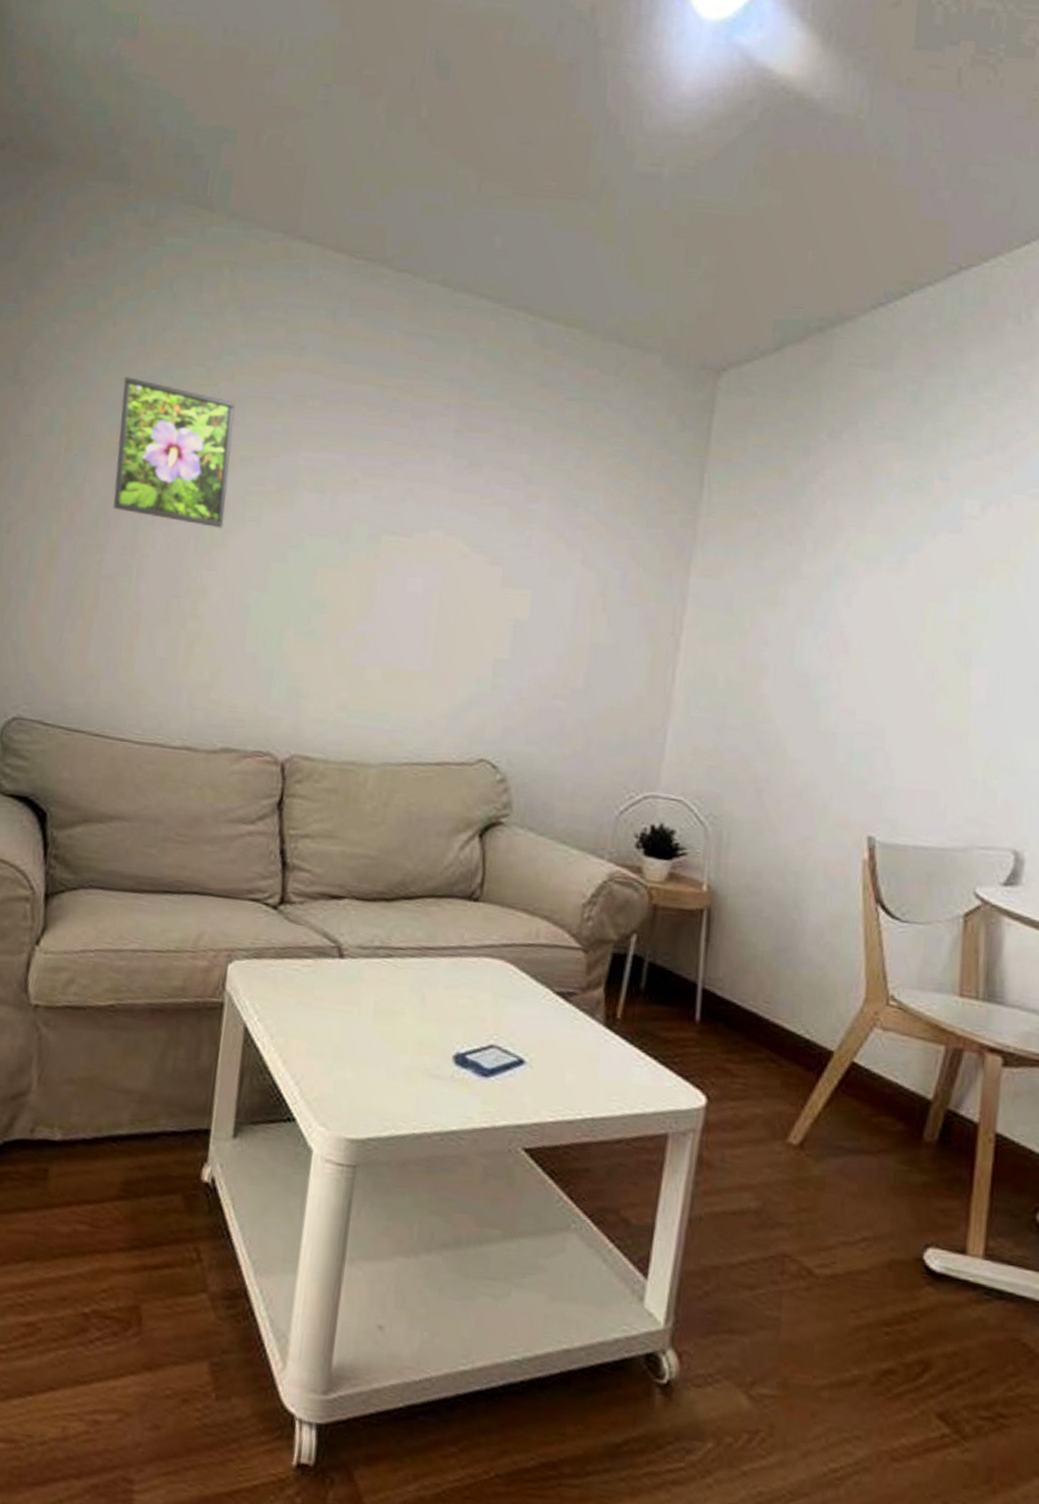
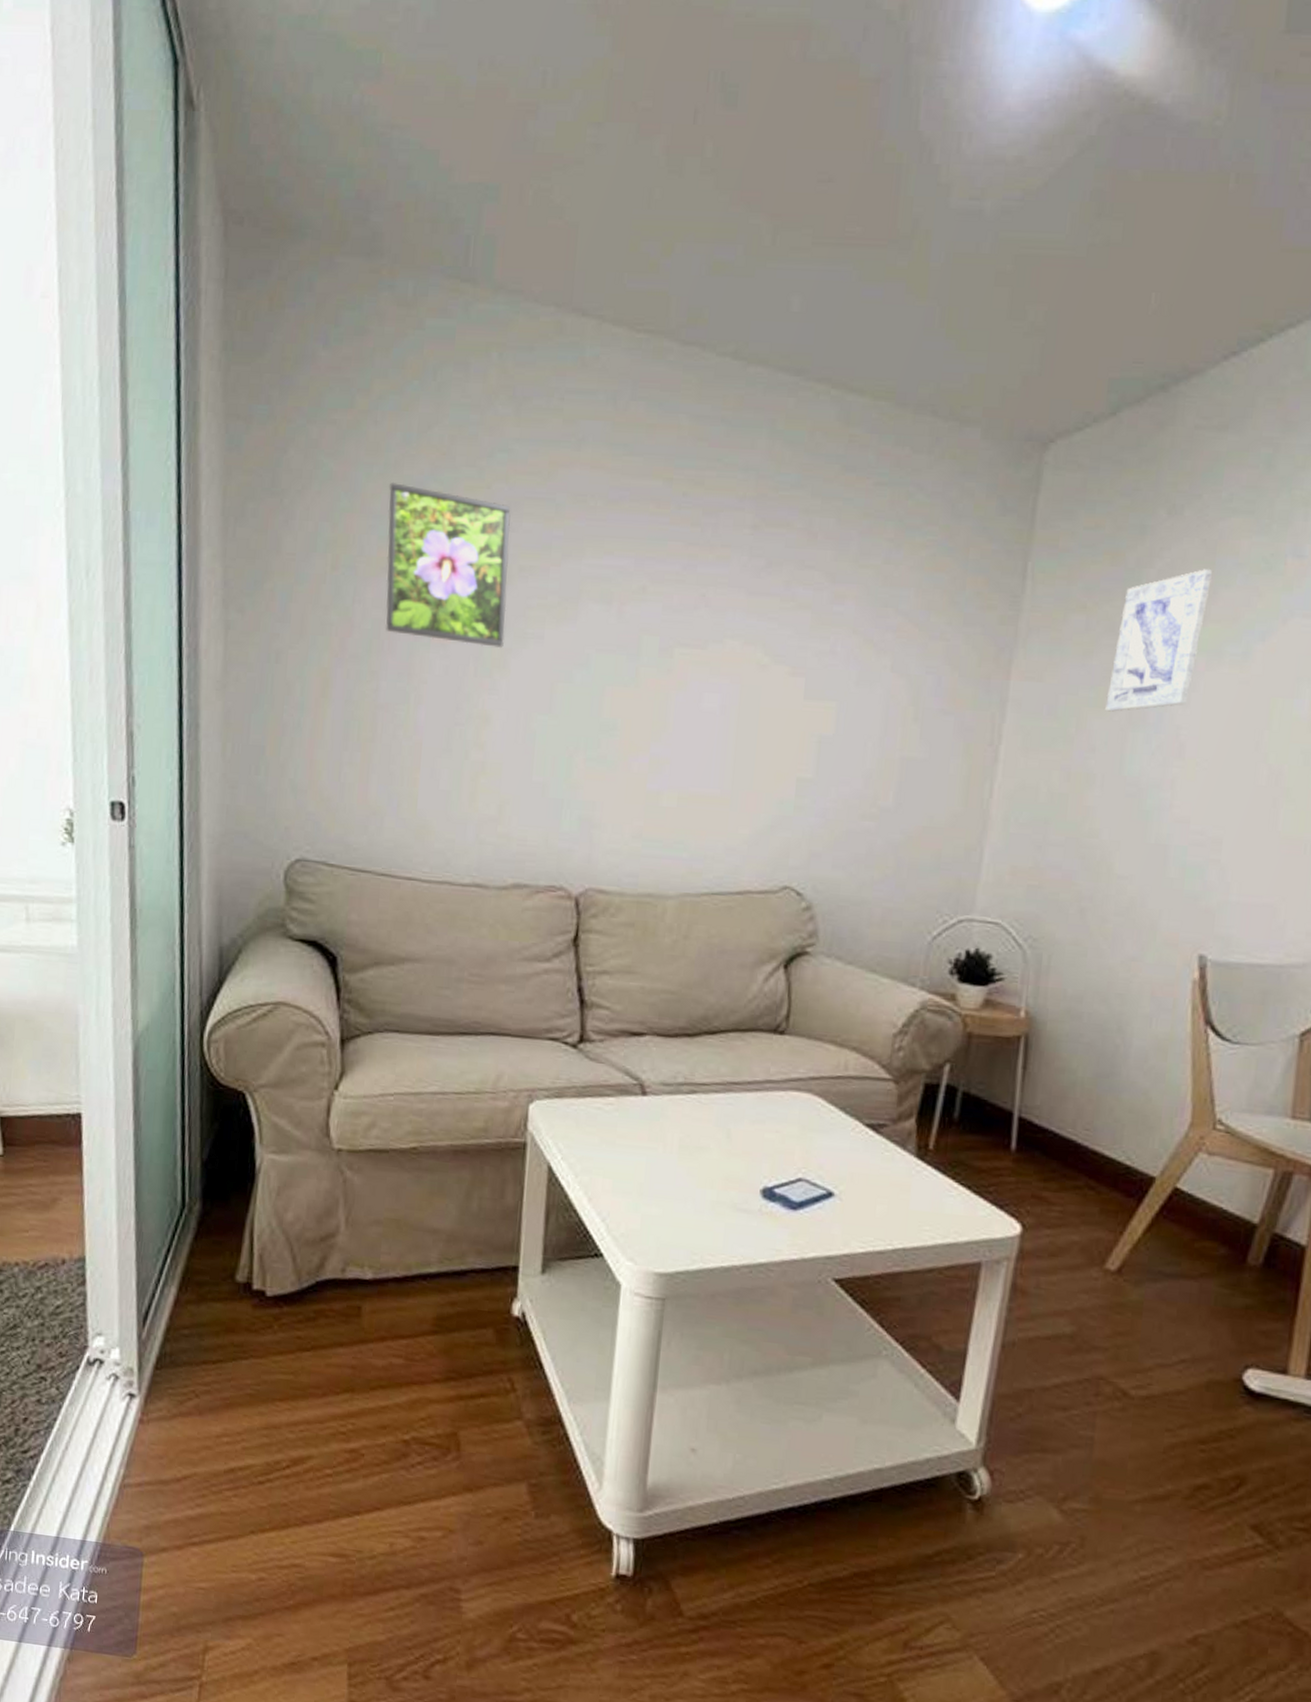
wall art: none [776,486,870,609] -> present [1105,569,1213,712]

